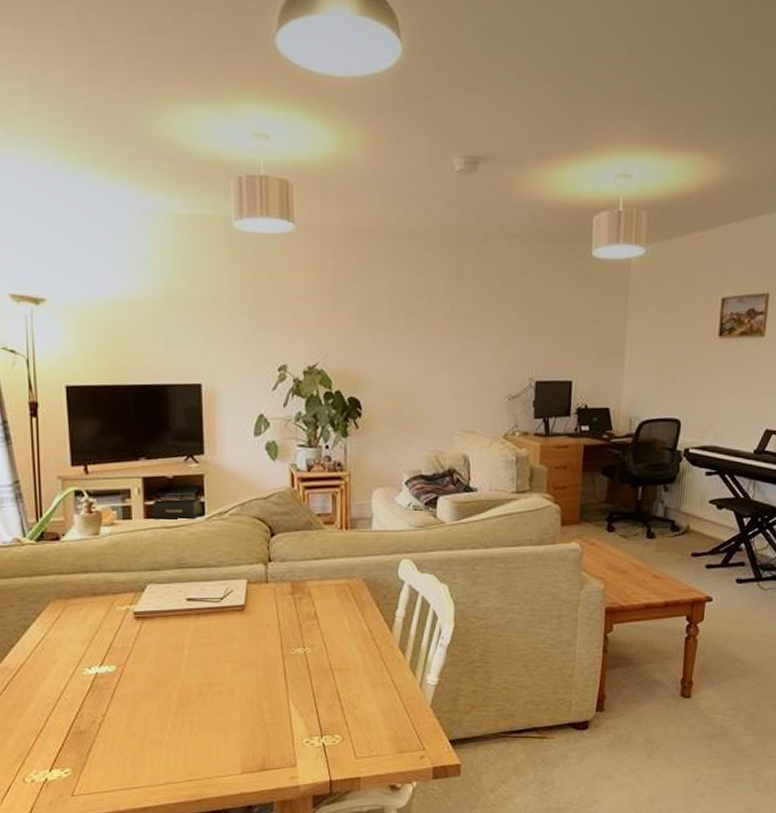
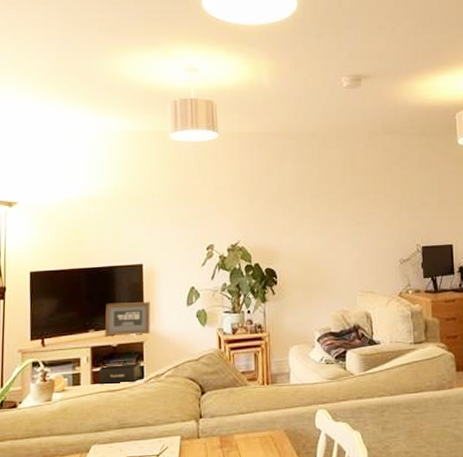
picture frame: none [158,428,211,467] -> present [105,302,150,336]

